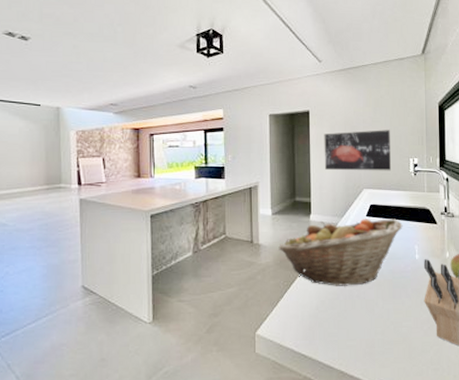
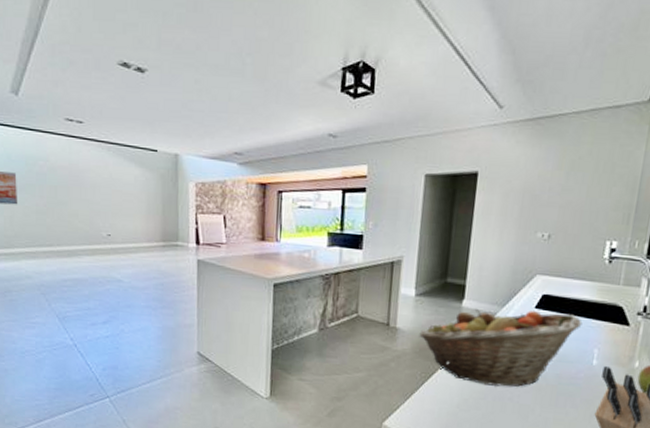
wall art: present [324,130,391,171] -> none [488,201,585,255]

